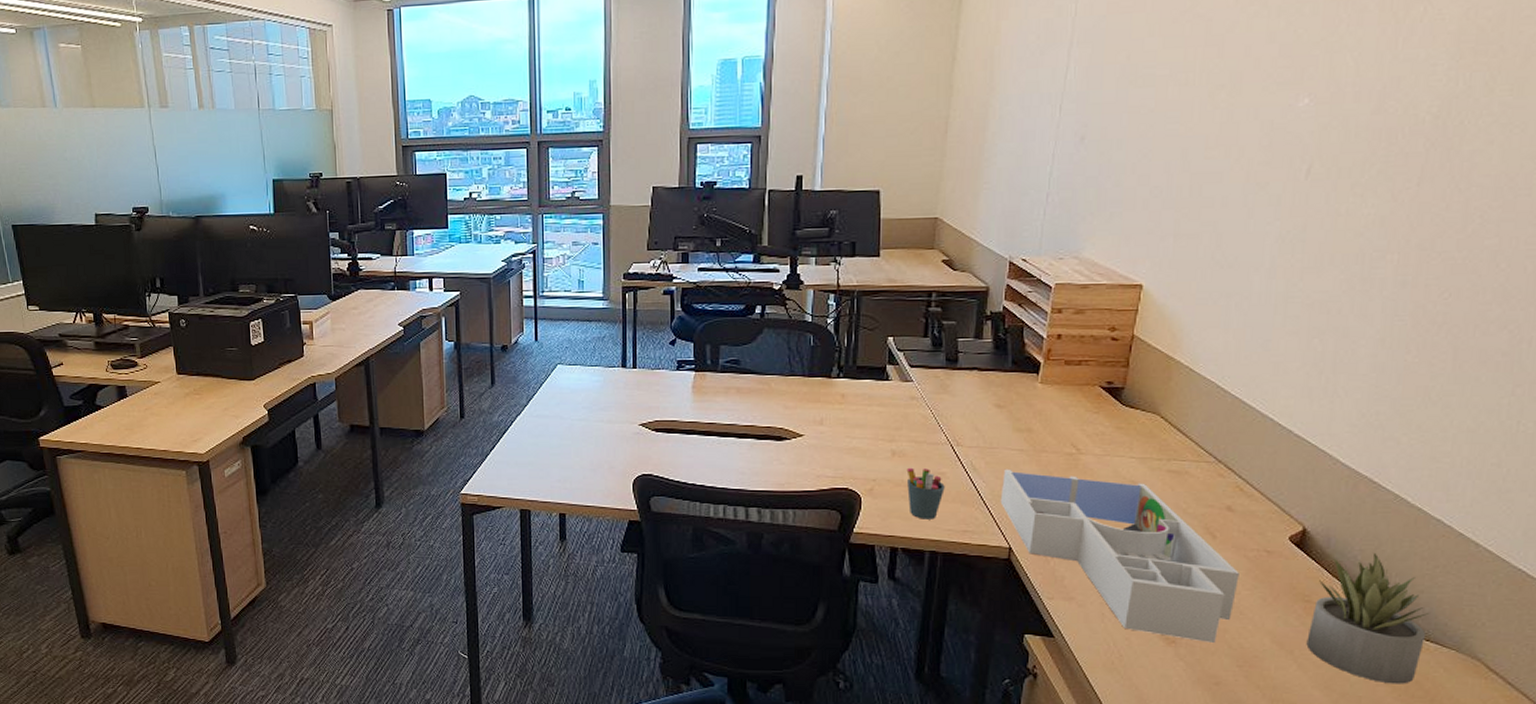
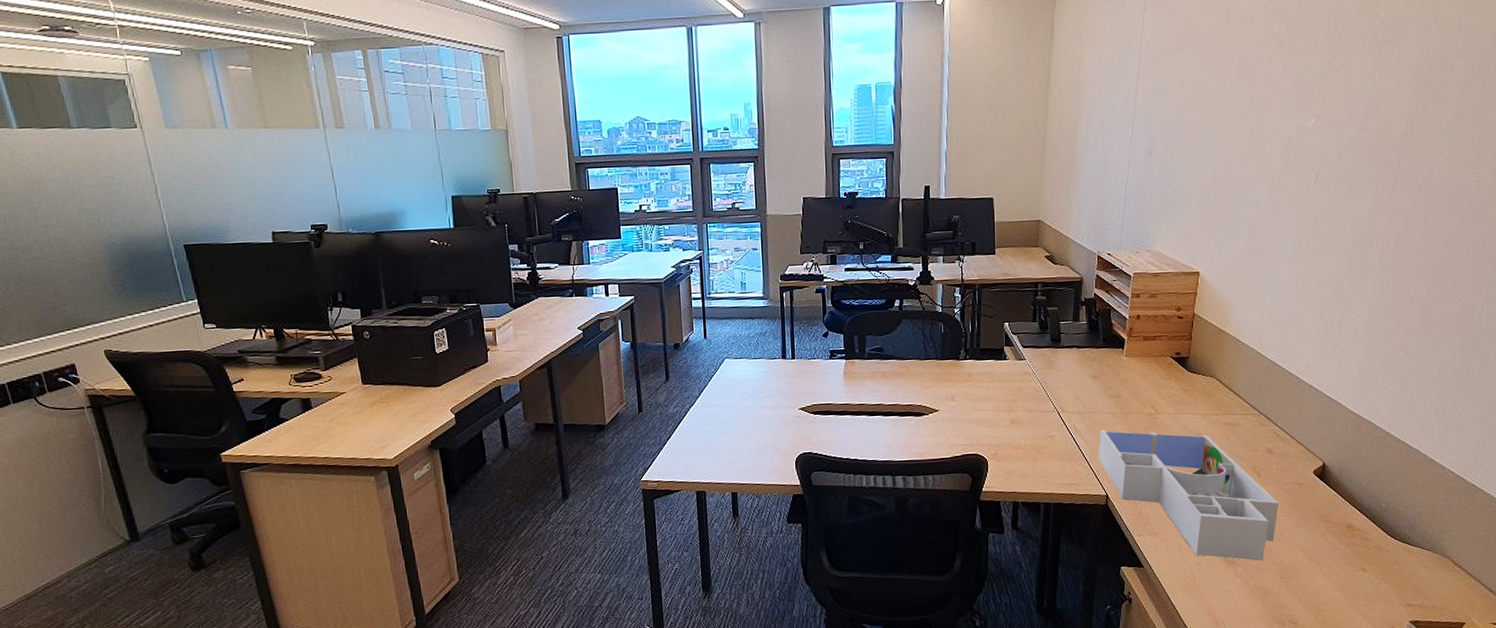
pen holder: present [906,467,945,519] -> none [1023,433,1054,476]
succulent plant: present [1306,552,1430,684] -> none [1329,479,1414,582]

